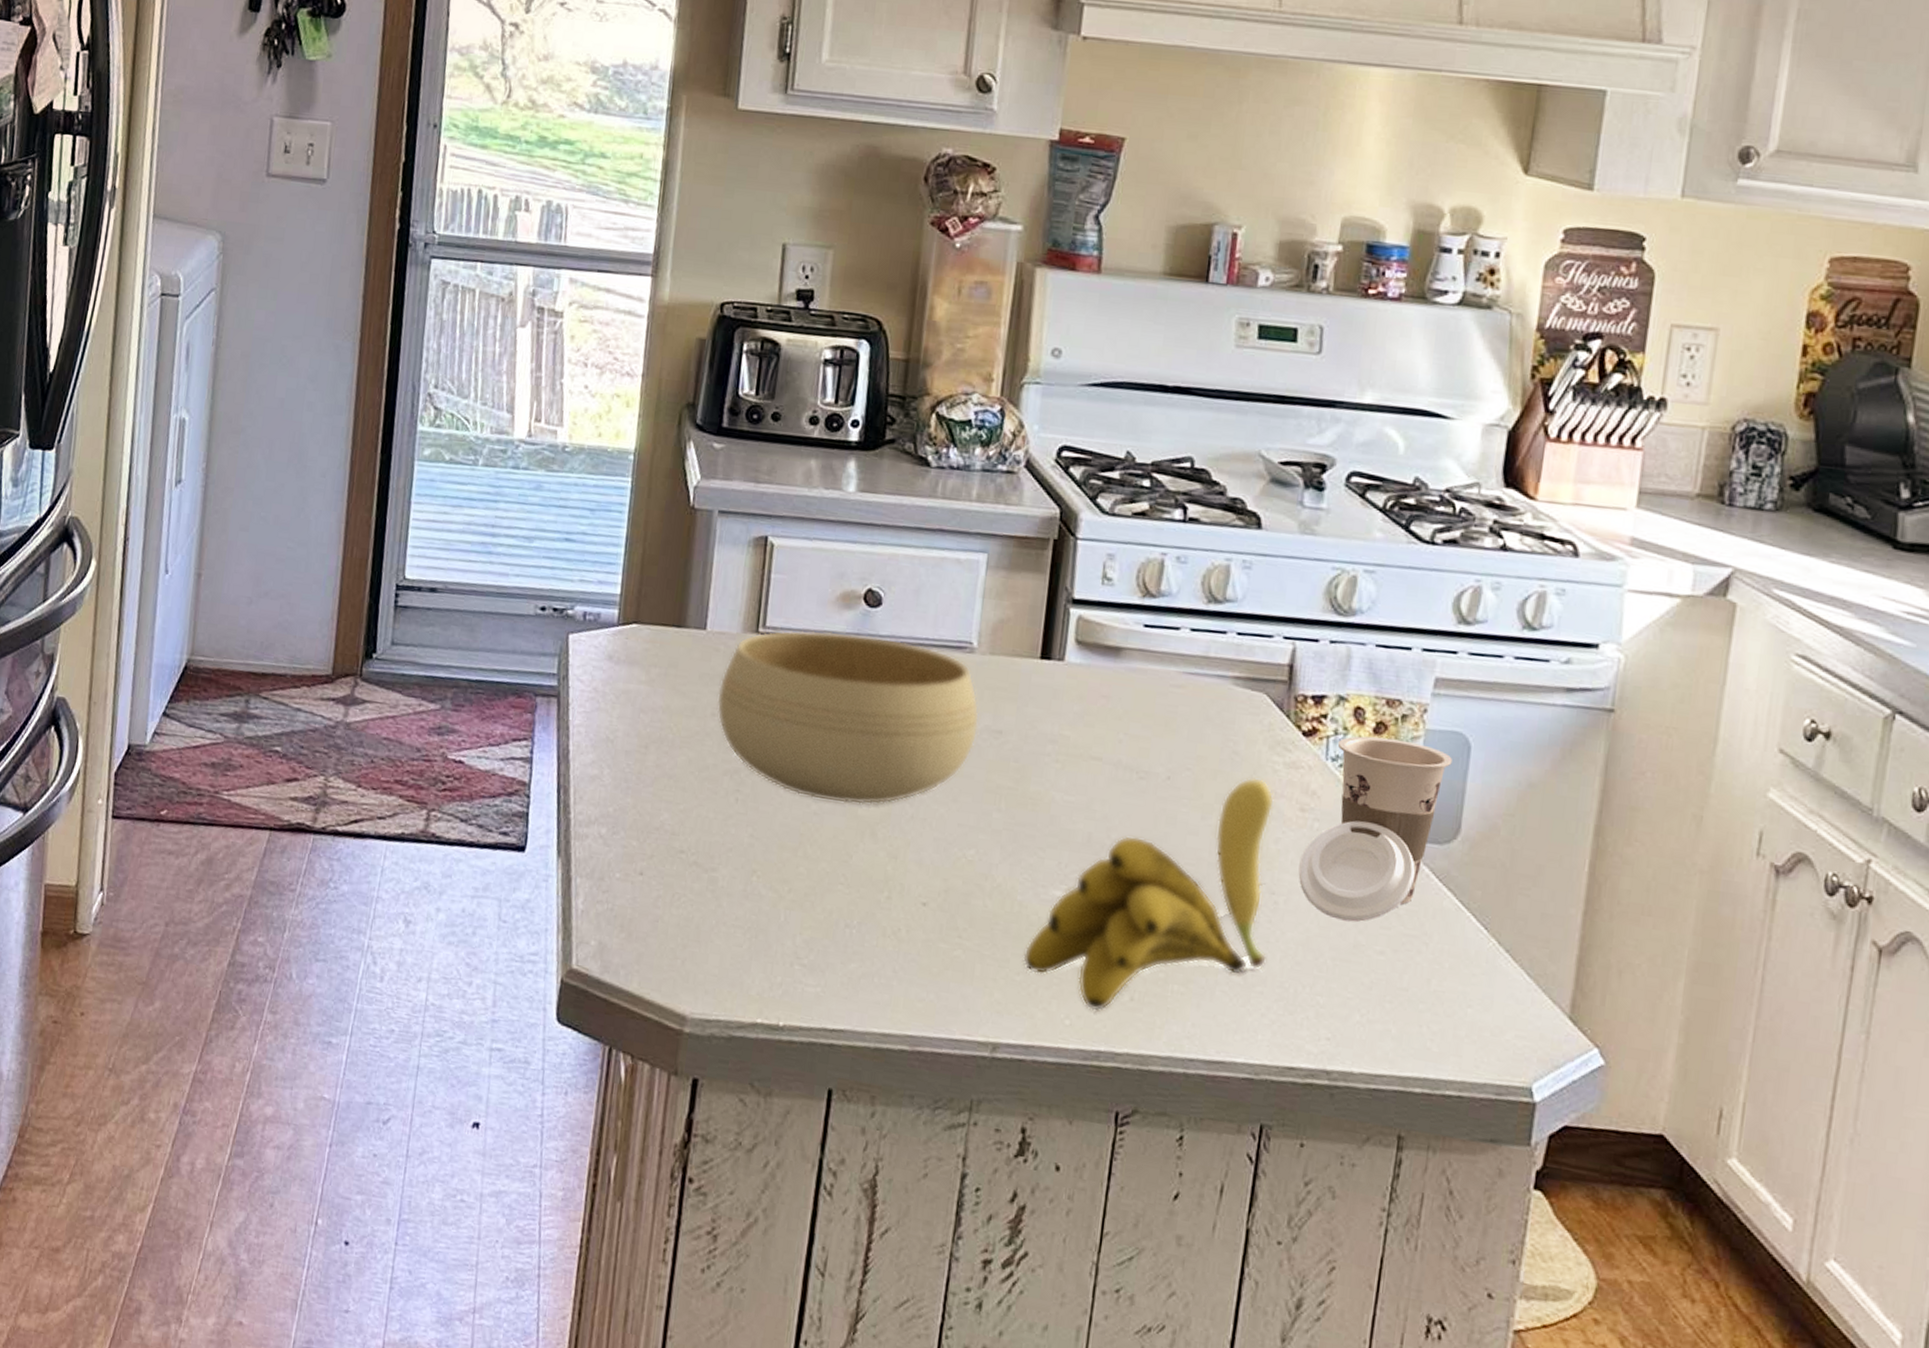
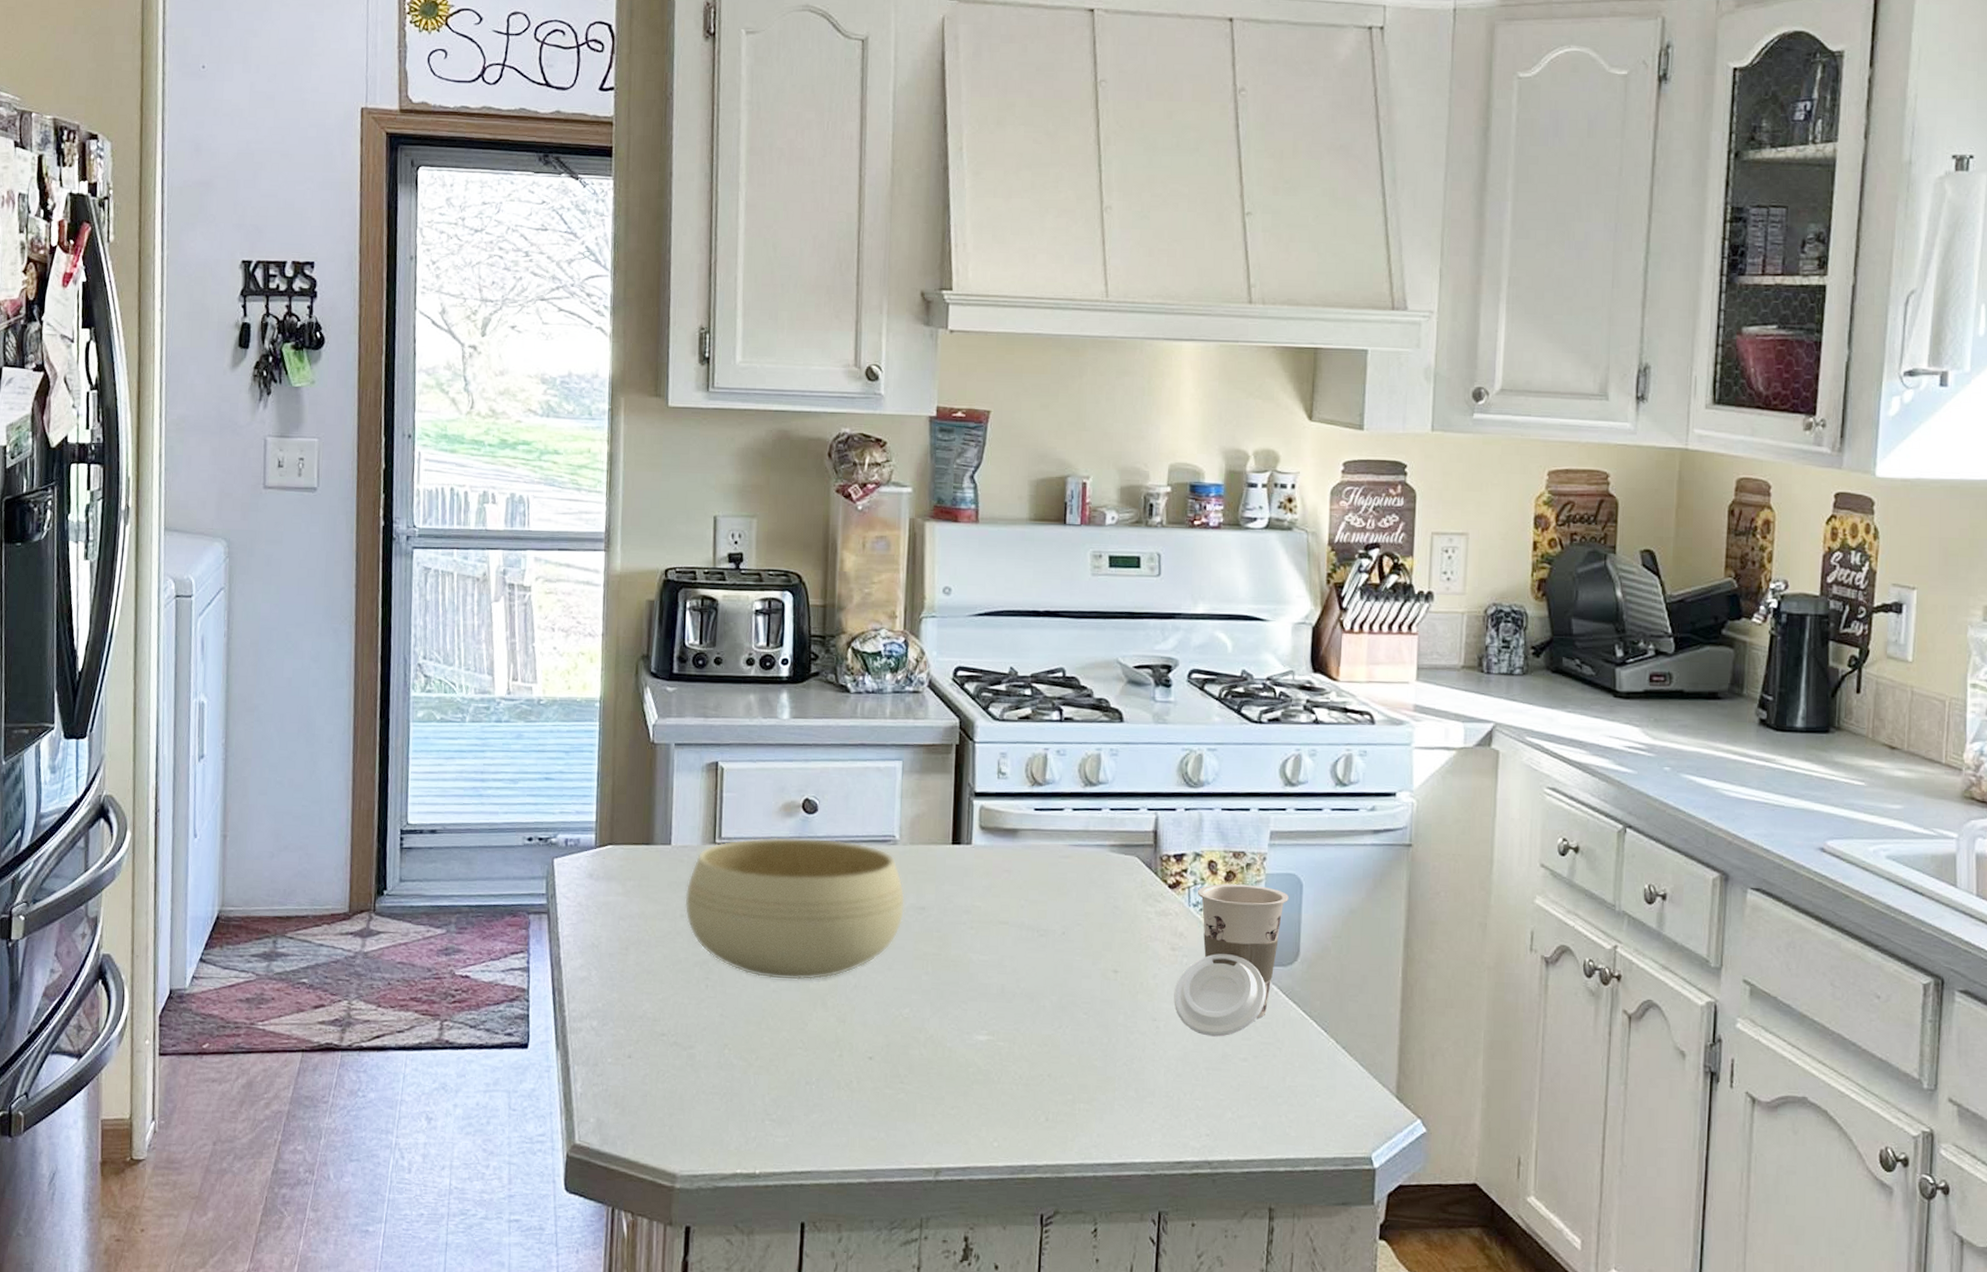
banana: present [1023,777,1274,1012] -> none [955,926,1153,1133]

